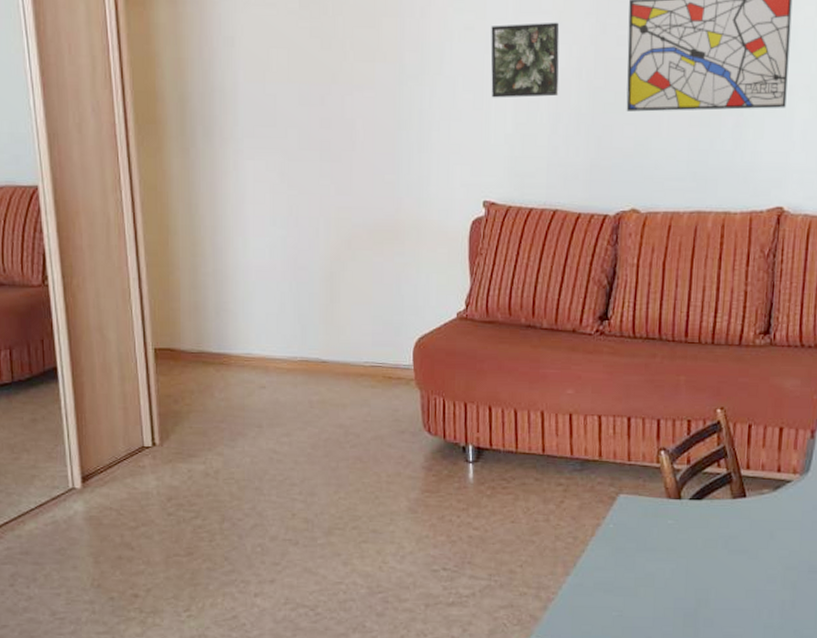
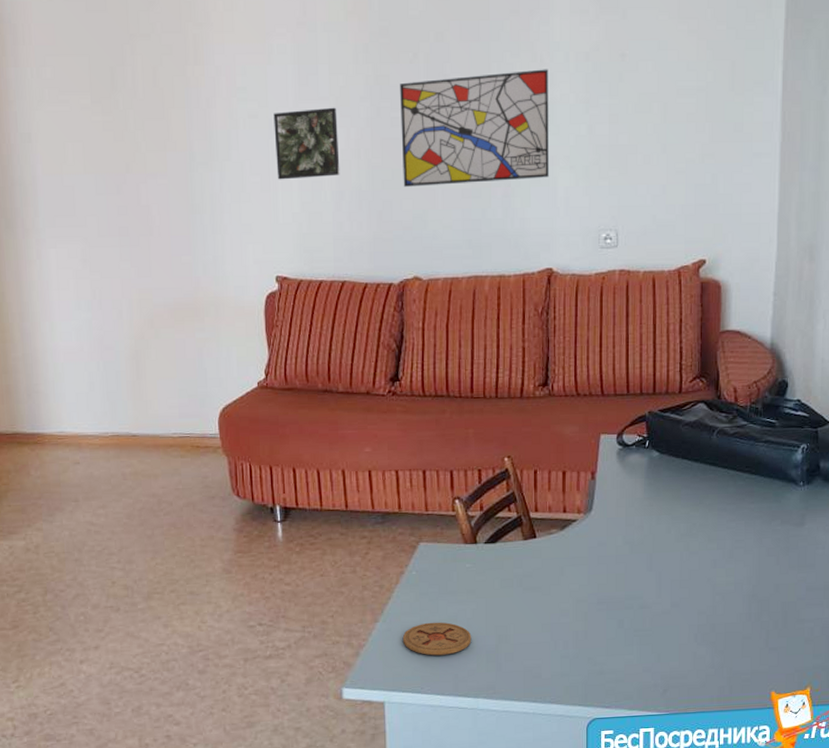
coaster: none [594,579,669,616] -> present [402,622,472,656]

